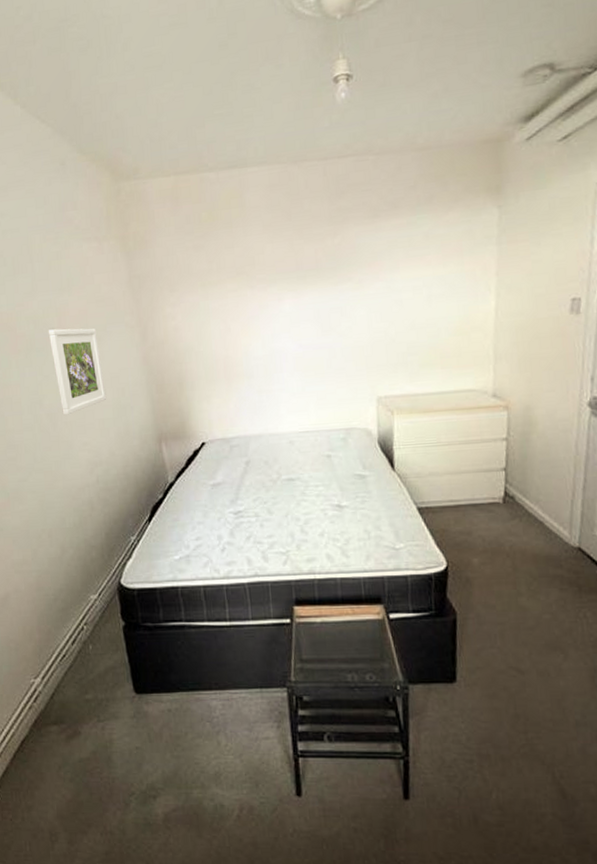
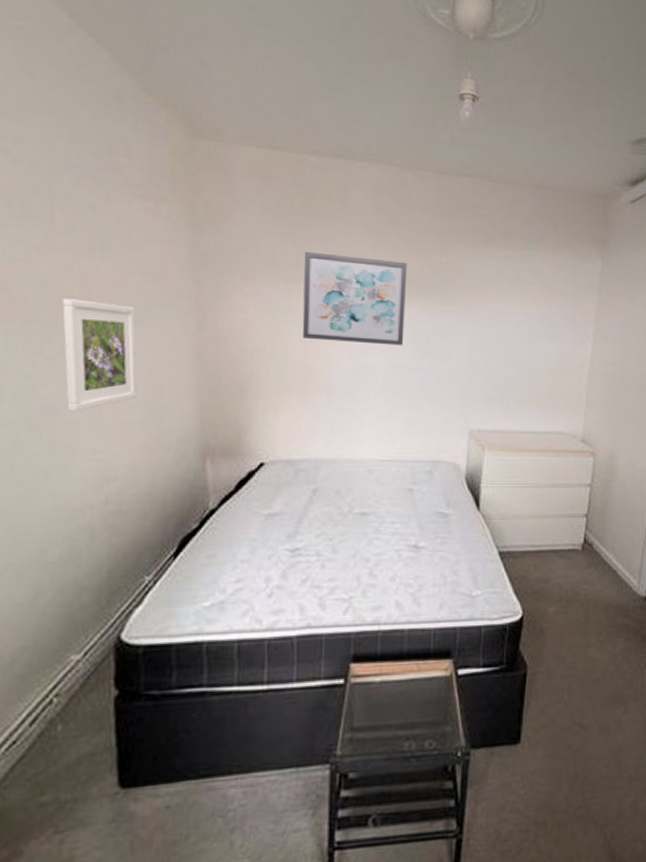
wall art: none [214,251,308,334] -> present [302,251,408,346]

